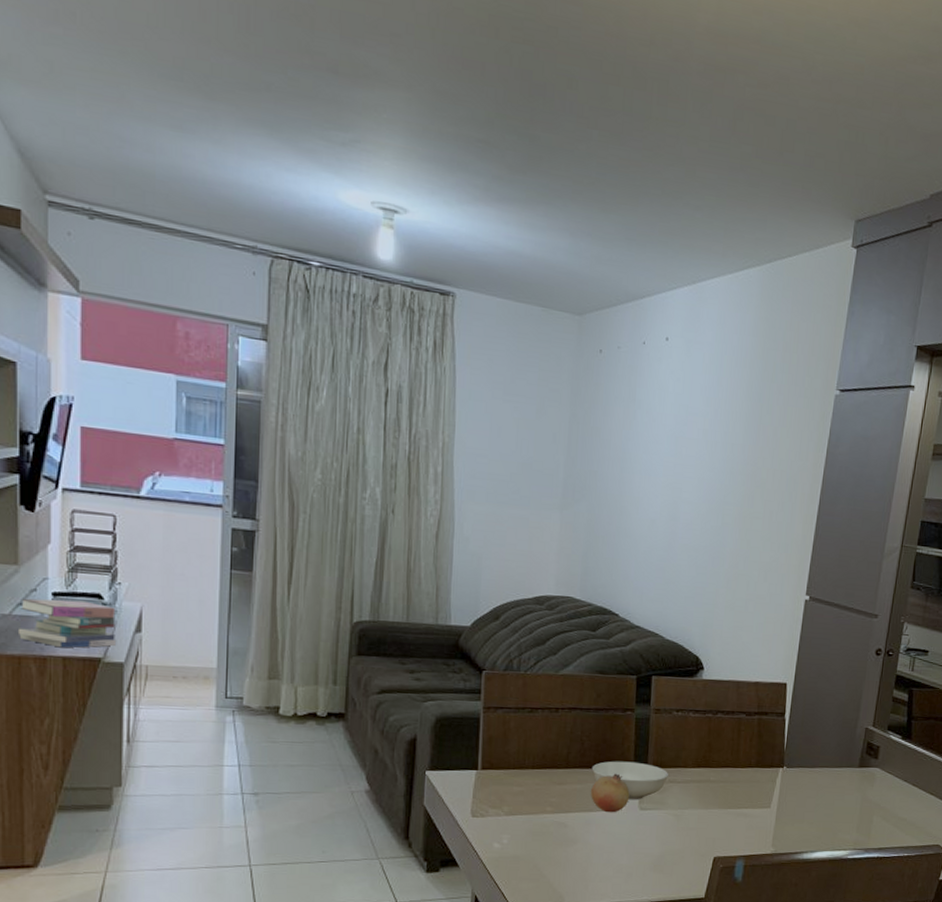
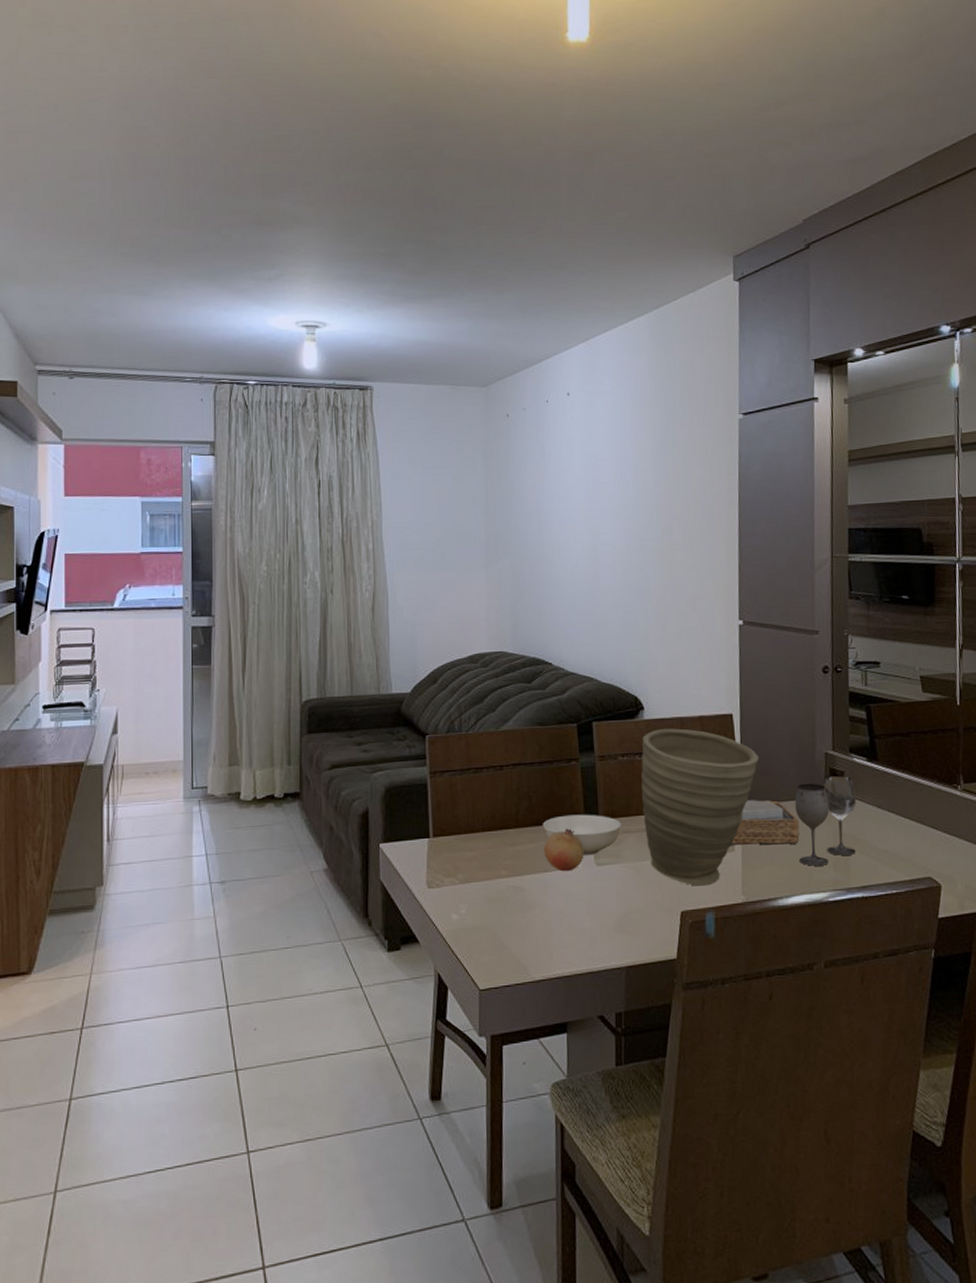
books: present [17,598,117,648] -> none [14,710,97,757]
vase: none [690,690,806,836] -> present [641,728,760,886]
napkin holder: none [769,763,833,806] -> present [732,800,800,845]
wineglass: none [827,749,888,827] -> present [795,776,857,866]

